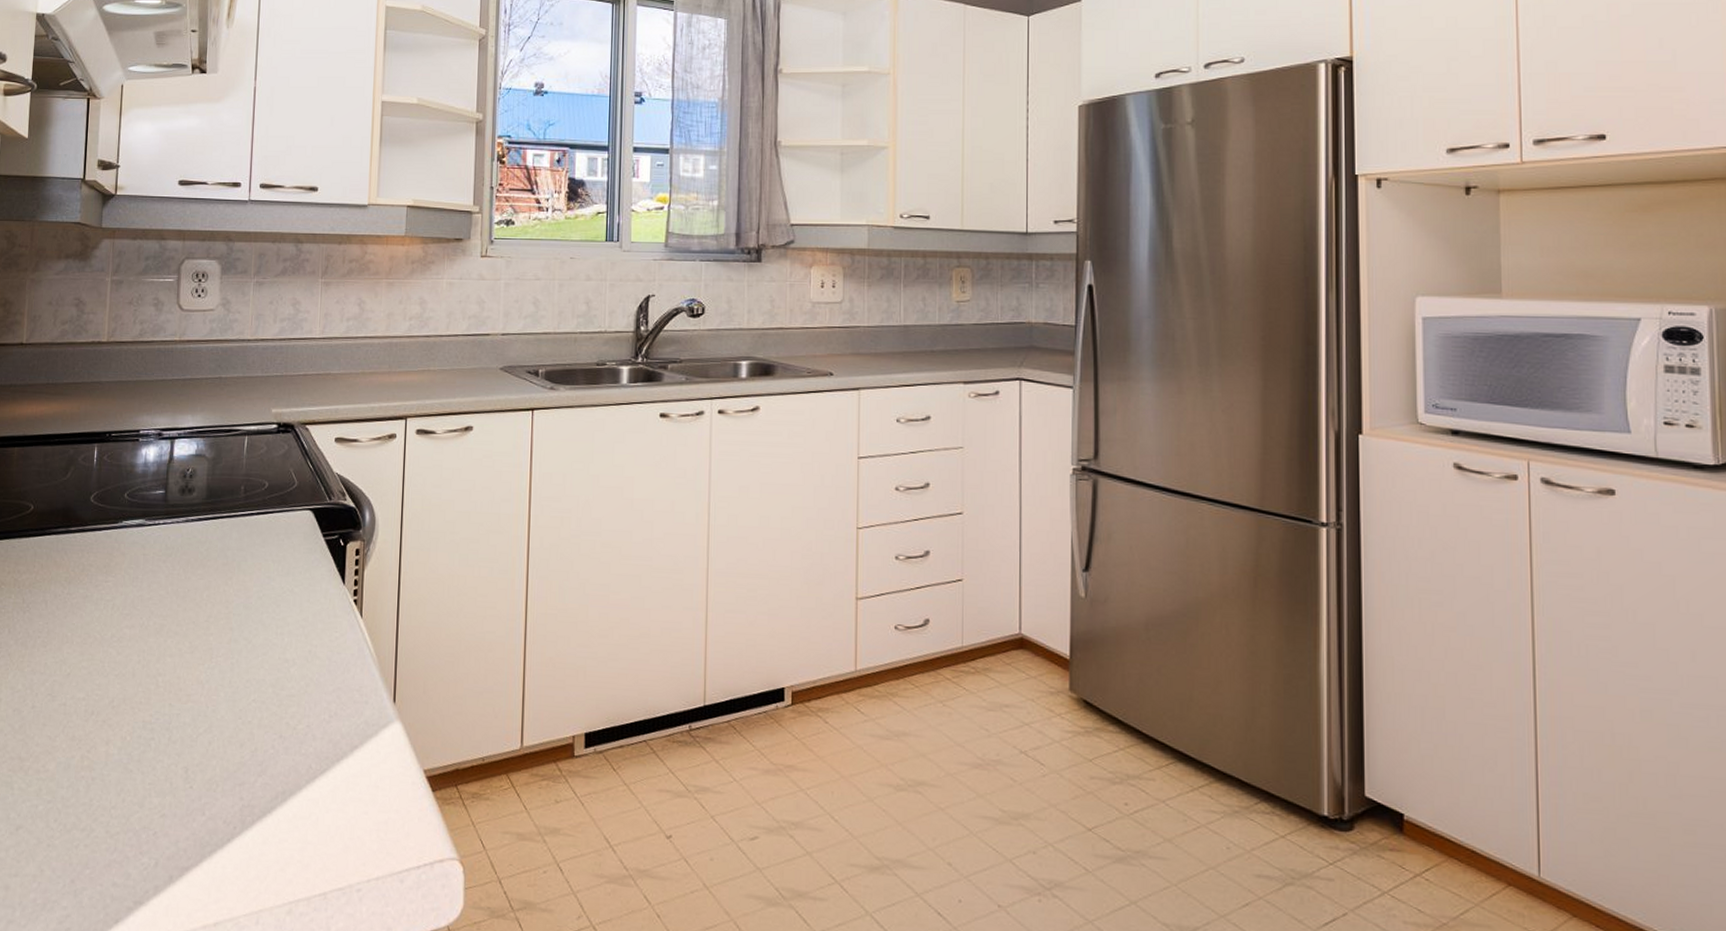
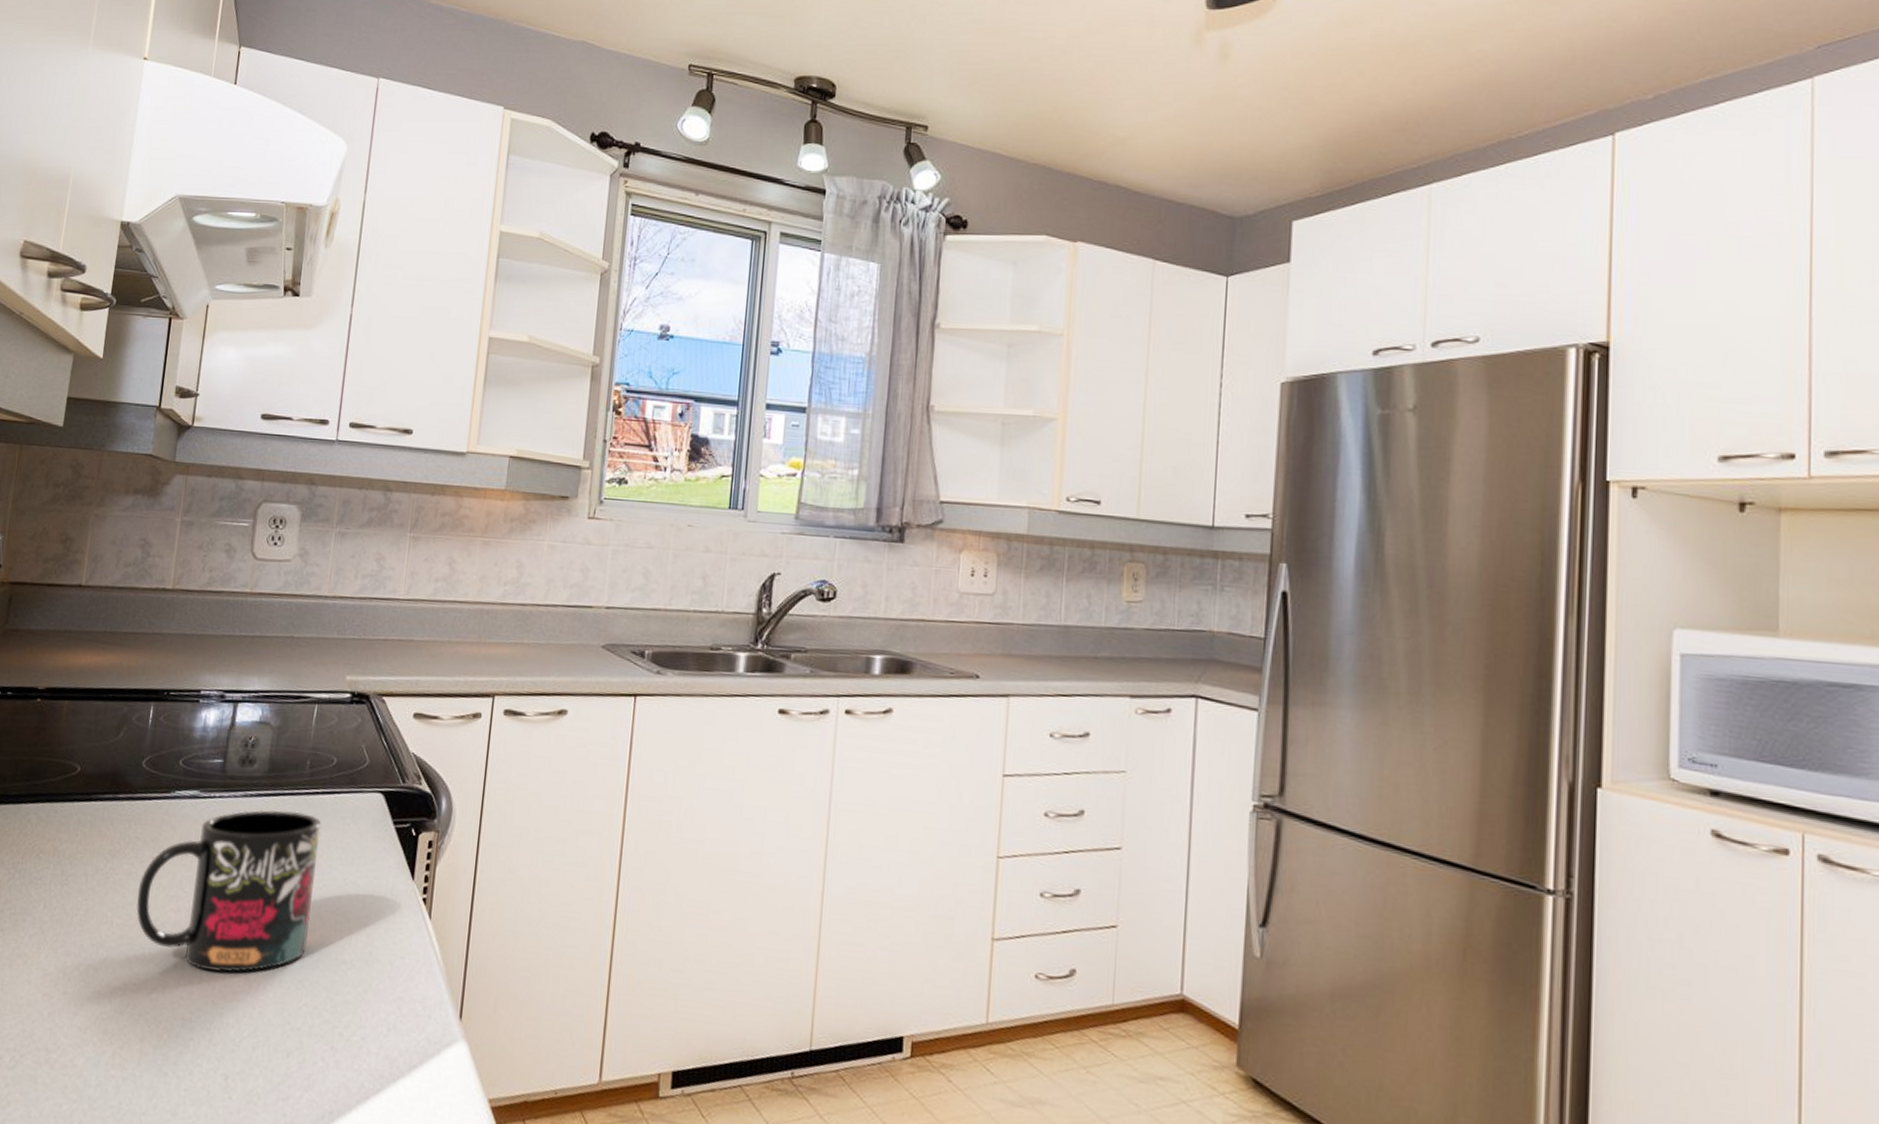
mug: none [93,531,258,678] -> present [136,809,322,973]

